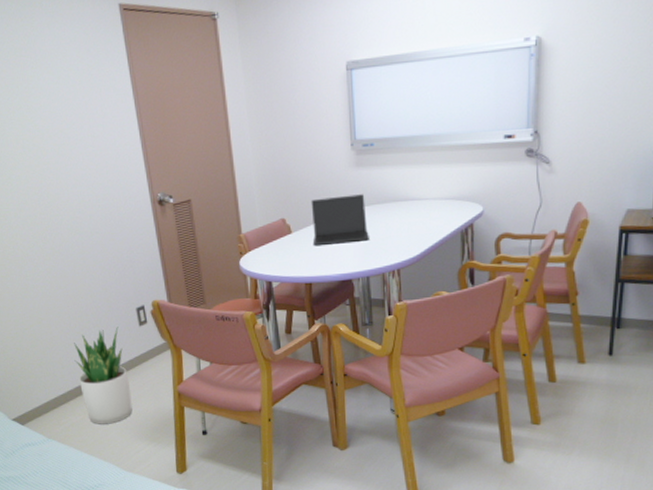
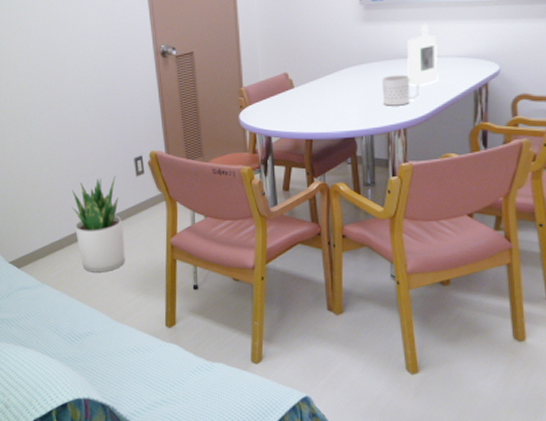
laptop: present [311,194,369,246] -> none [315,50,375,102]
mug: none [375,217,410,248] -> present [382,74,419,106]
tissue box: none [398,167,427,228] -> present [407,23,438,86]

